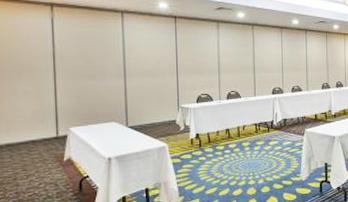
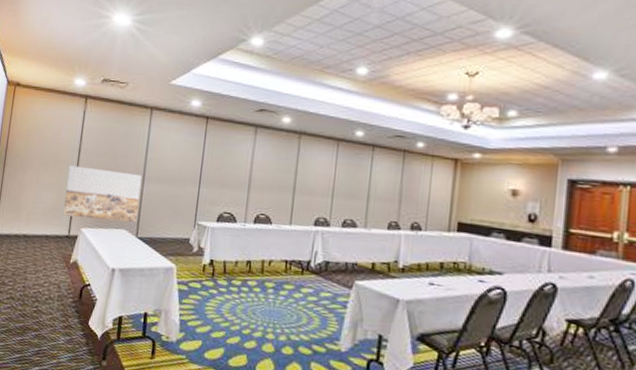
wall art: none [44,71,125,119] -> present [62,165,142,222]

